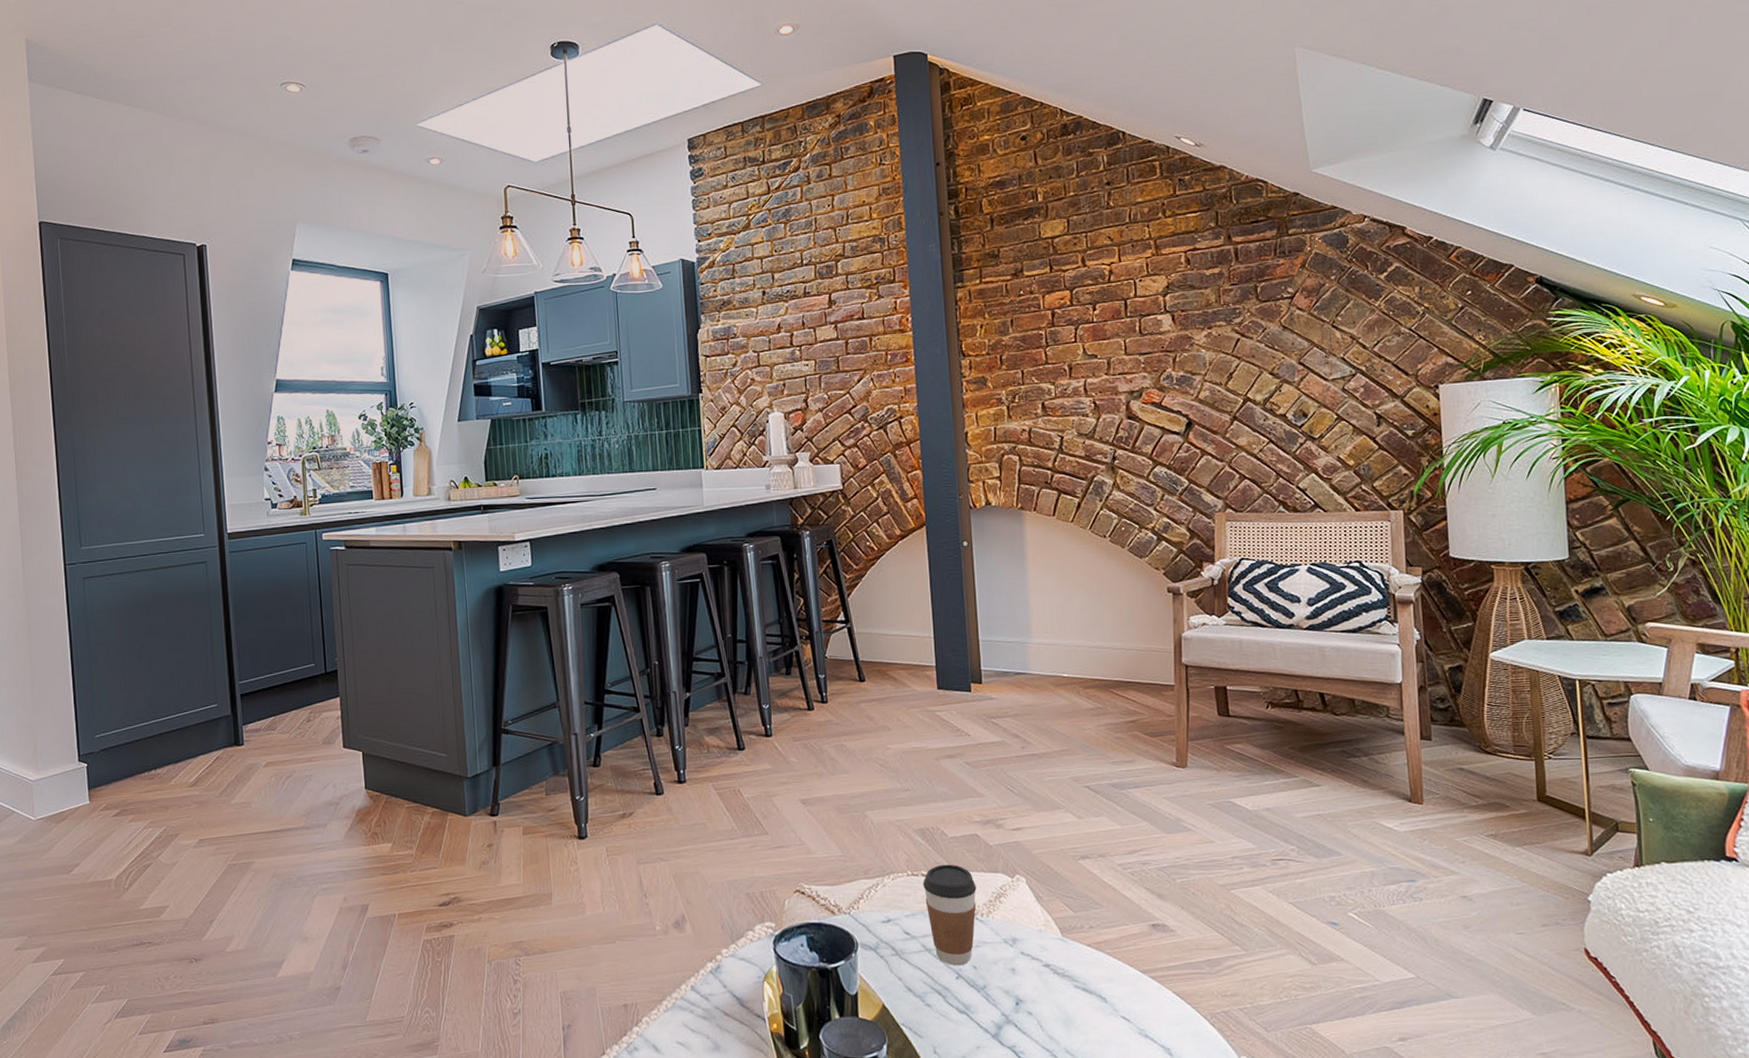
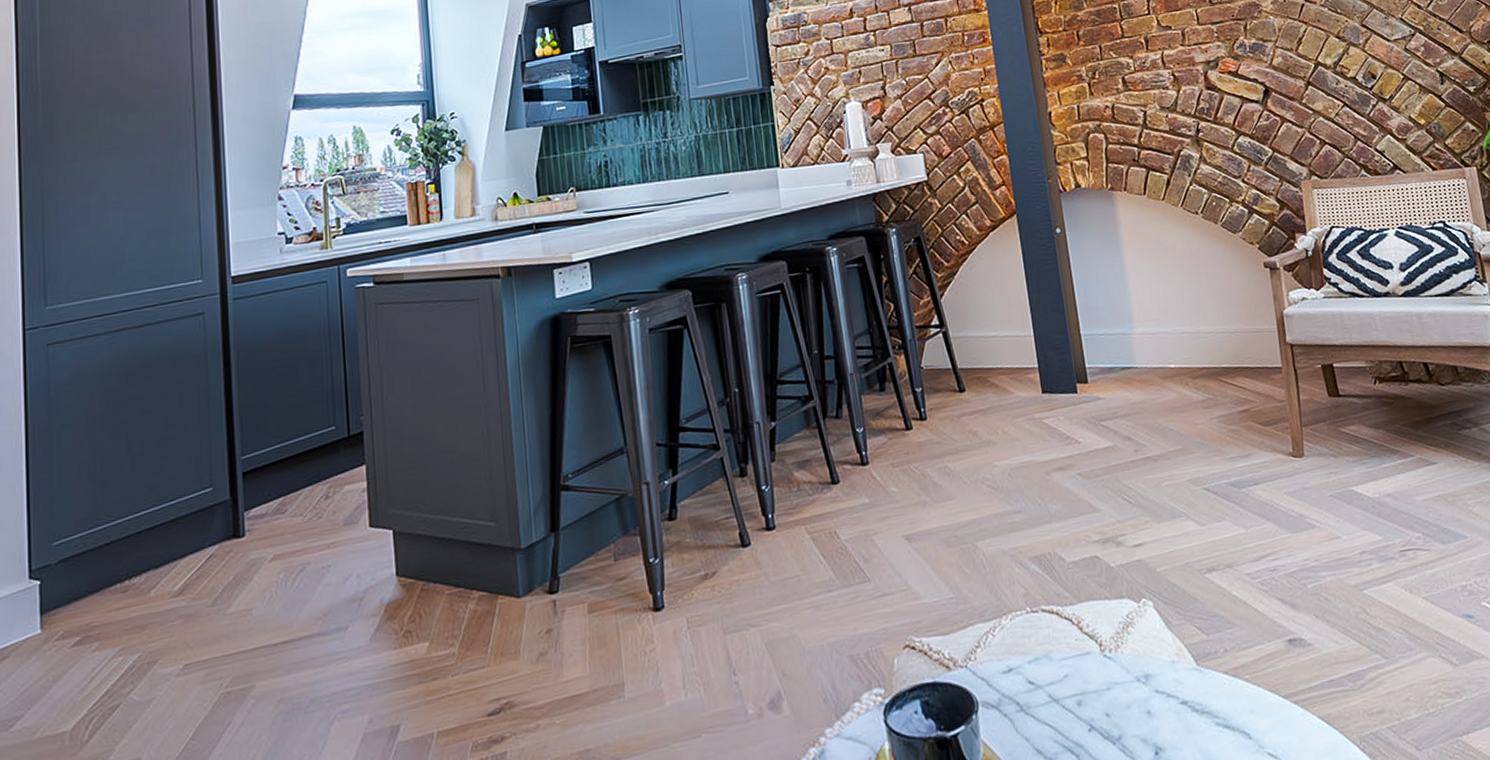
coffee cup: present [923,864,977,966] -> none [1043,594,1104,716]

